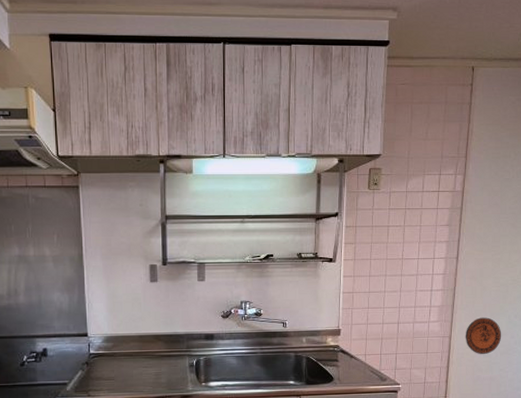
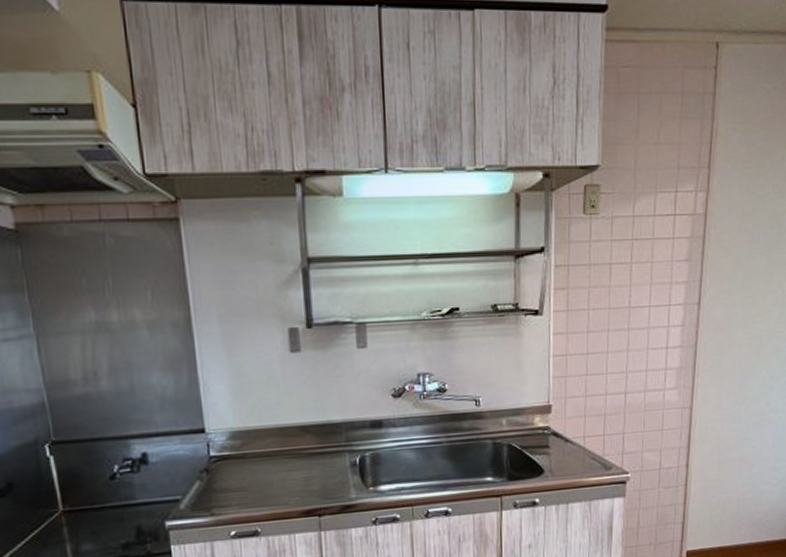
decorative plate: present [465,317,502,355] -> none [709,380,755,429]

